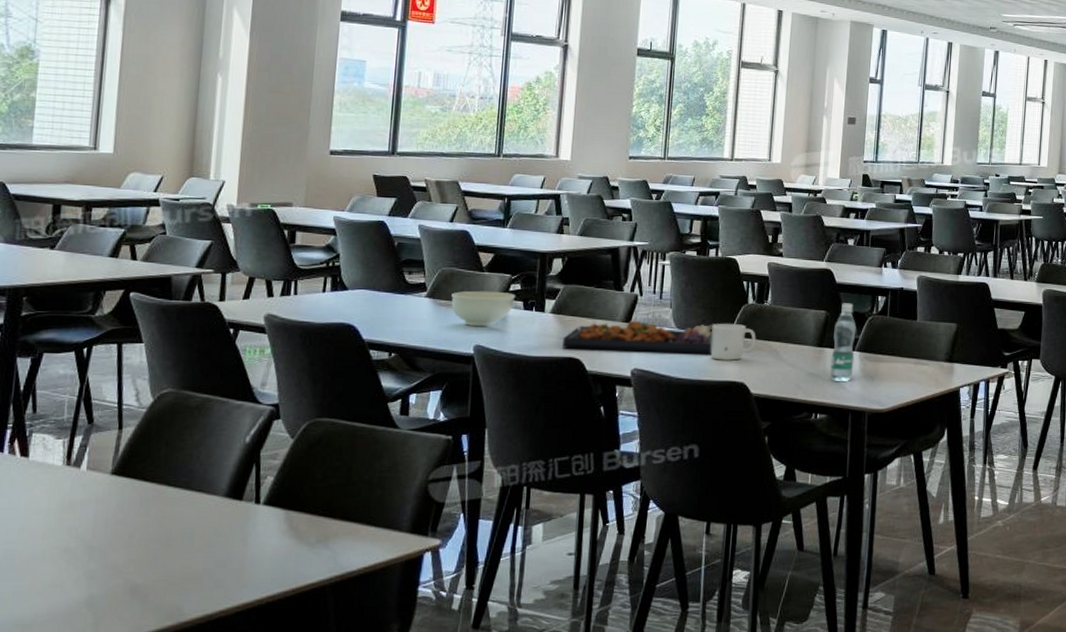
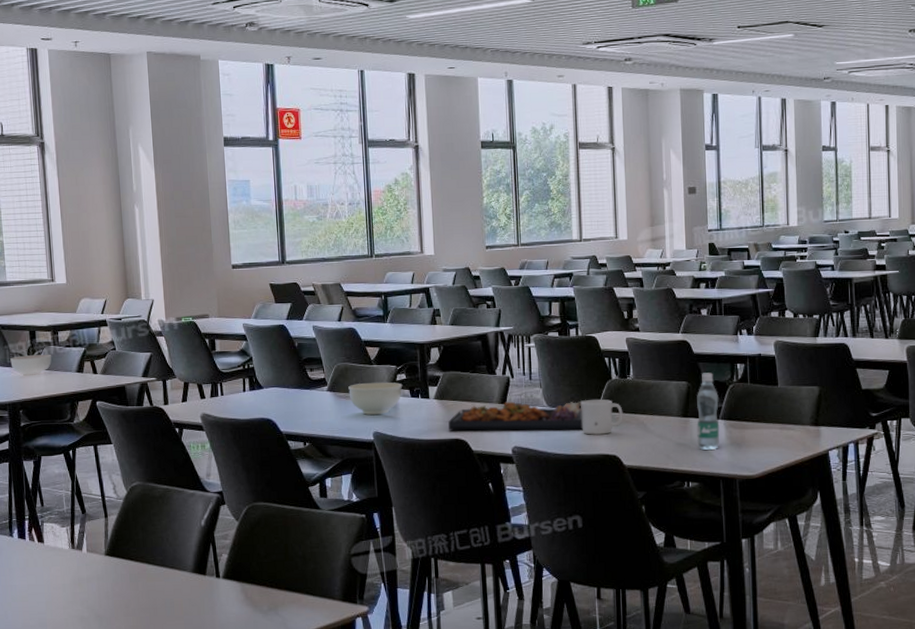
bowl: none [20,232,79,258] -> present [10,354,52,377]

